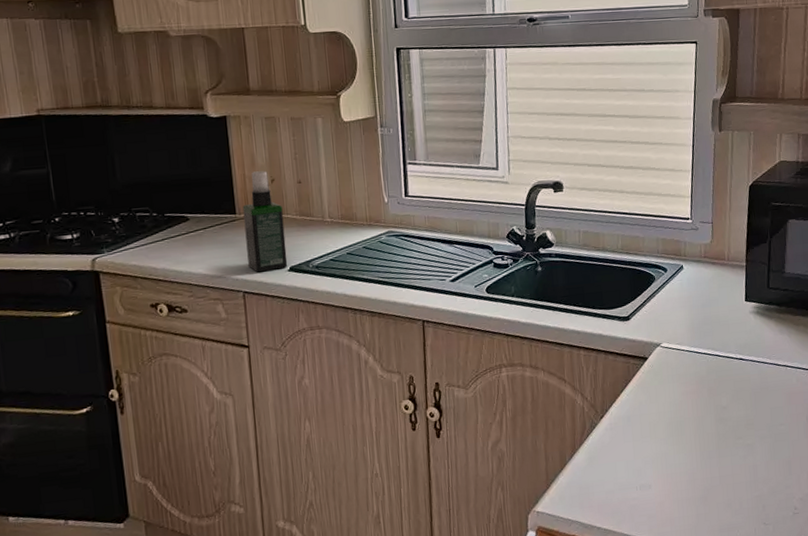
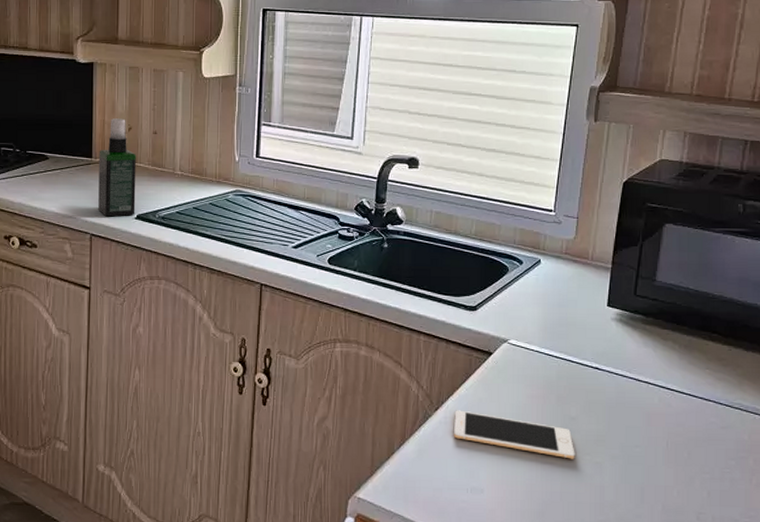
cell phone: none [618,415,729,445] -> present [453,410,575,459]

